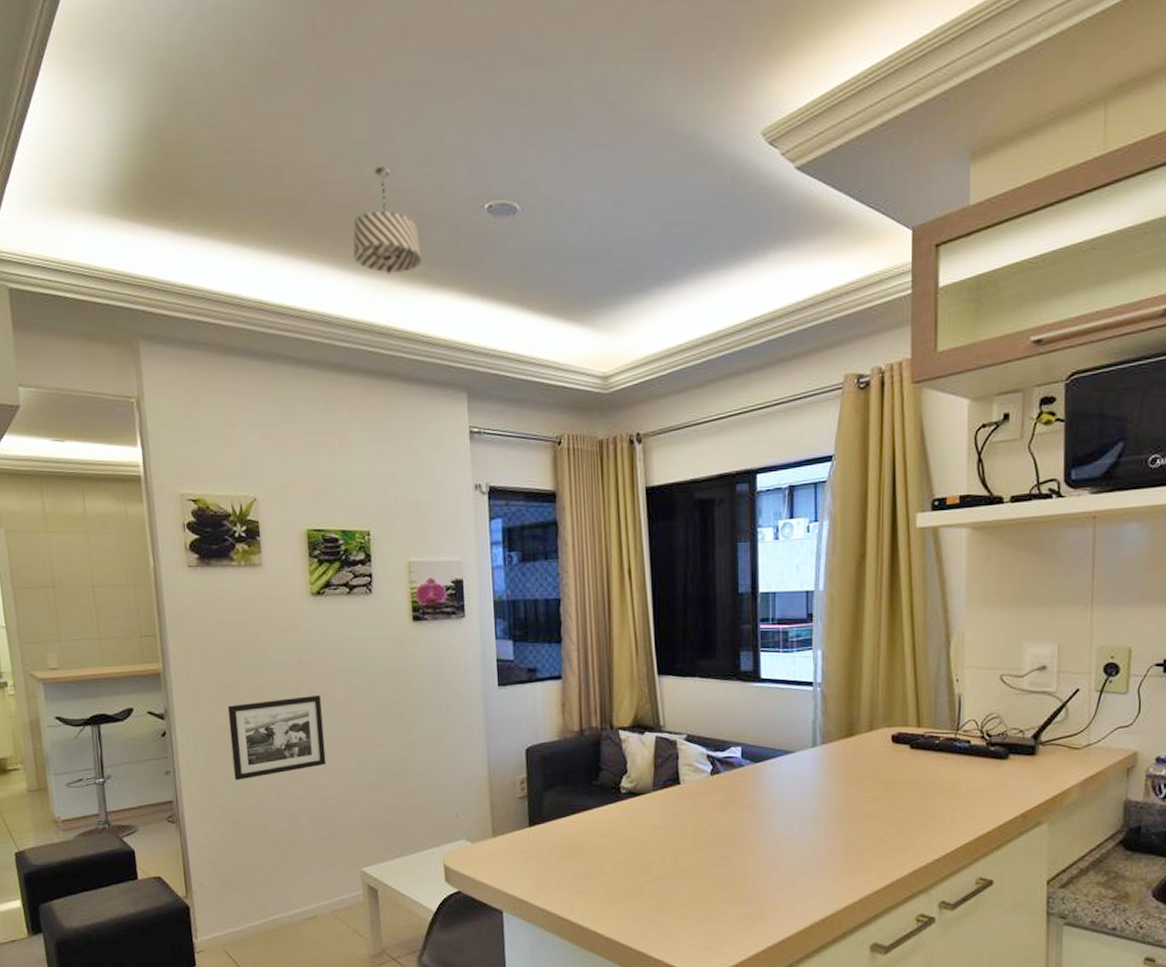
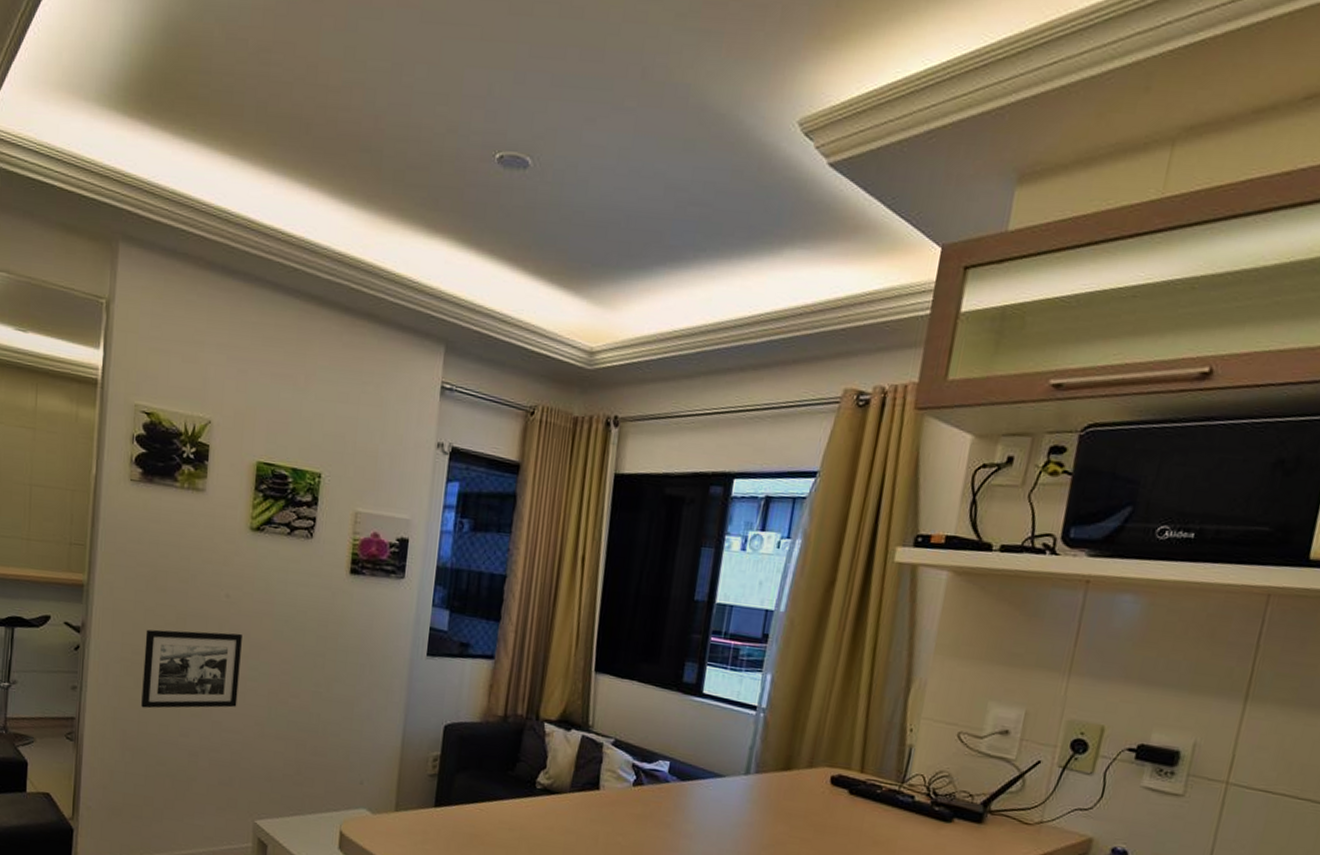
pendant light: present [353,167,422,275] -> none [351,99,424,212]

